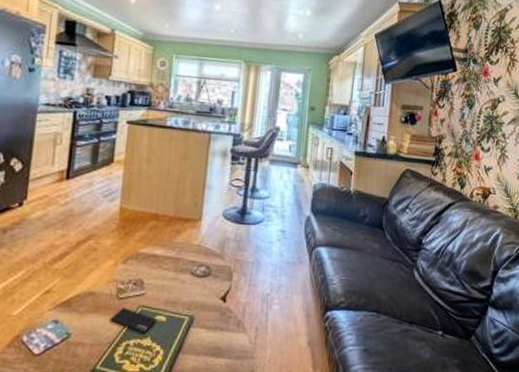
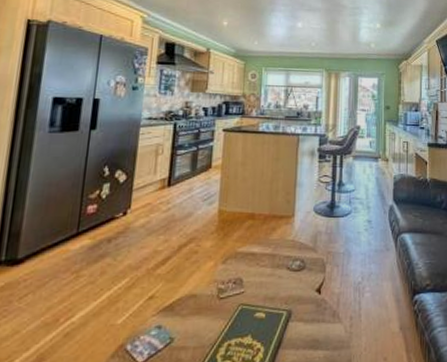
smartphone: present [110,308,157,333] -> none [211,307,257,332]

